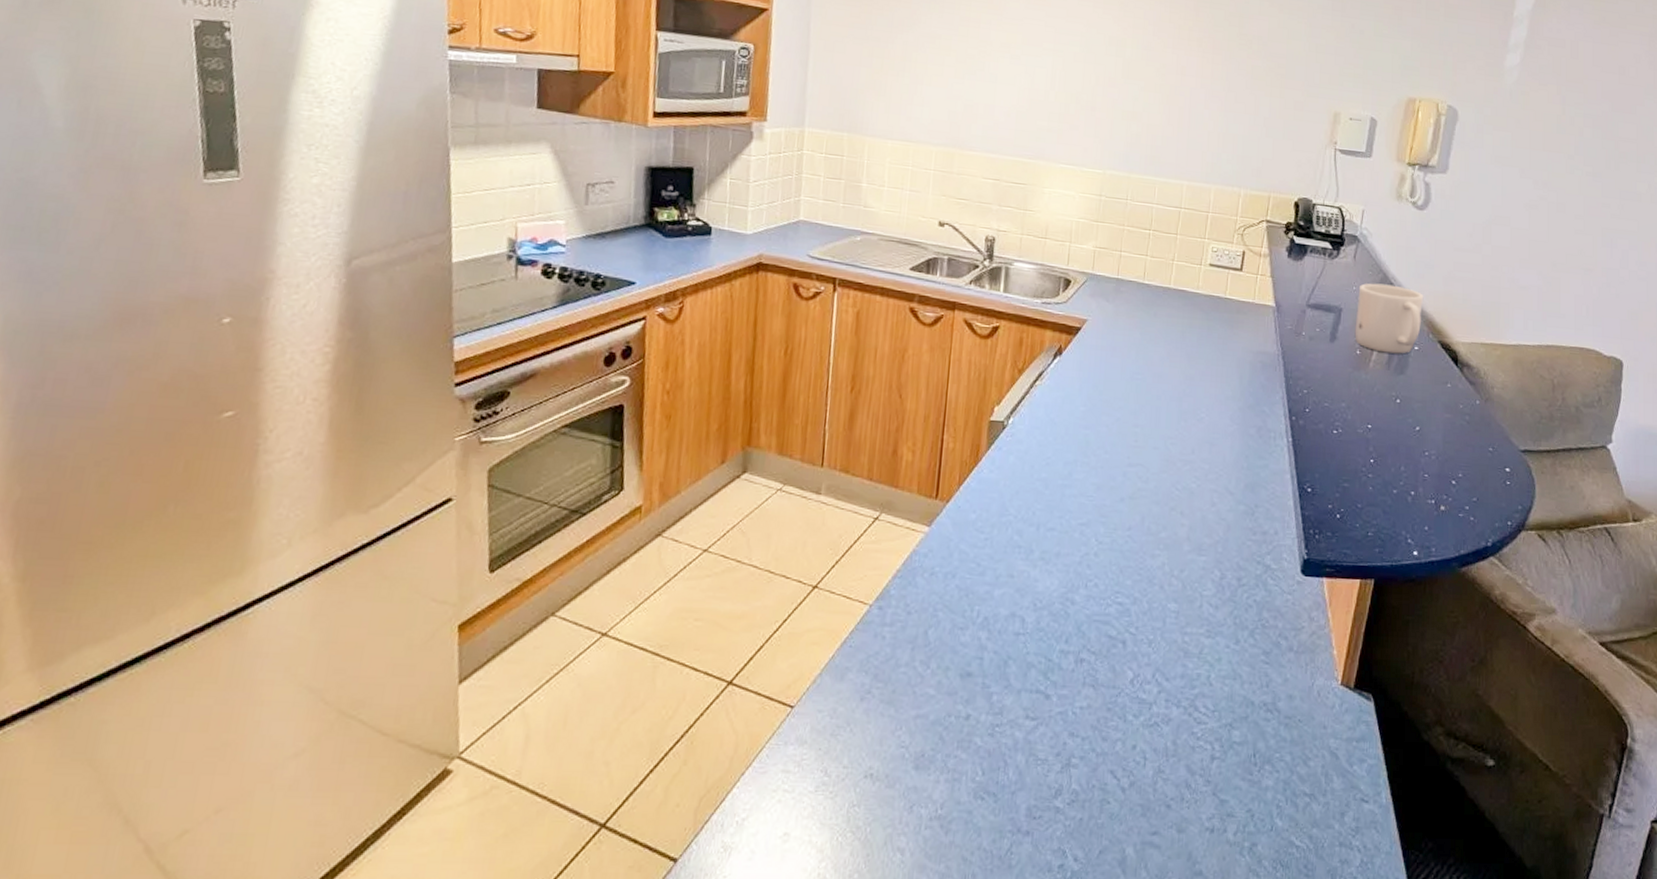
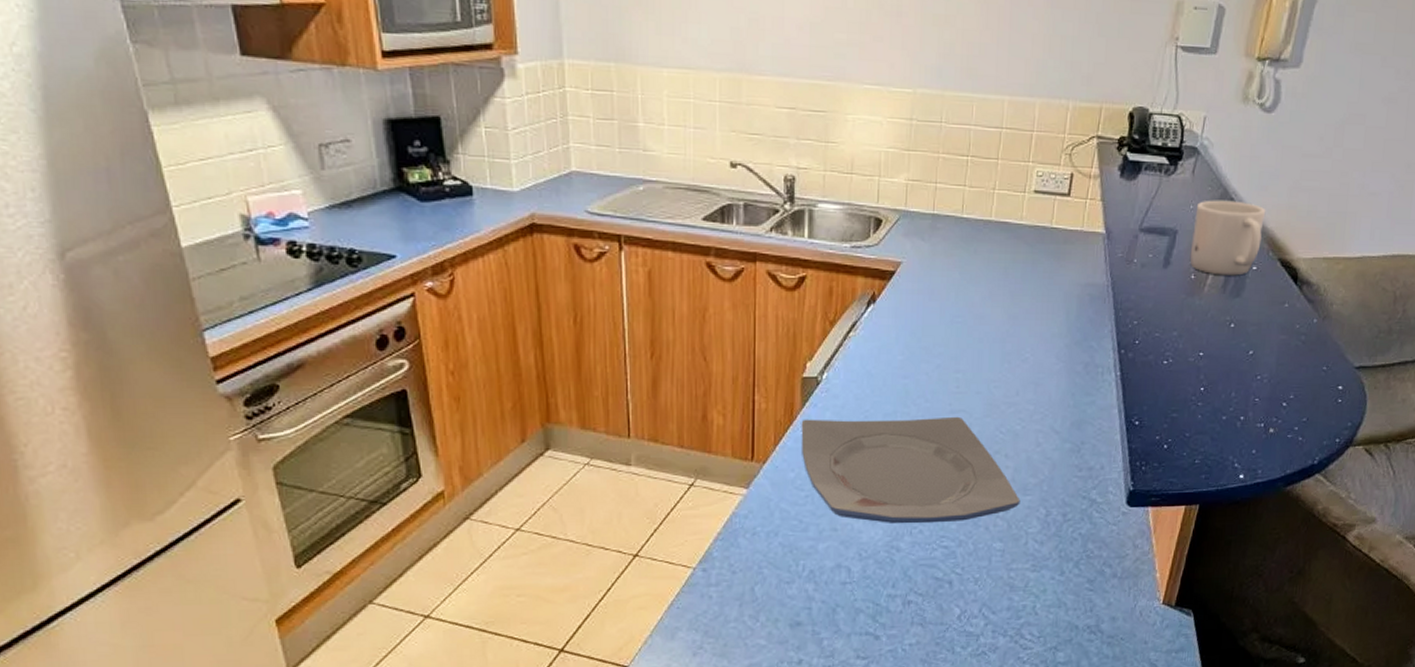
plate: none [984,461,1195,578] -> present [801,416,1021,524]

